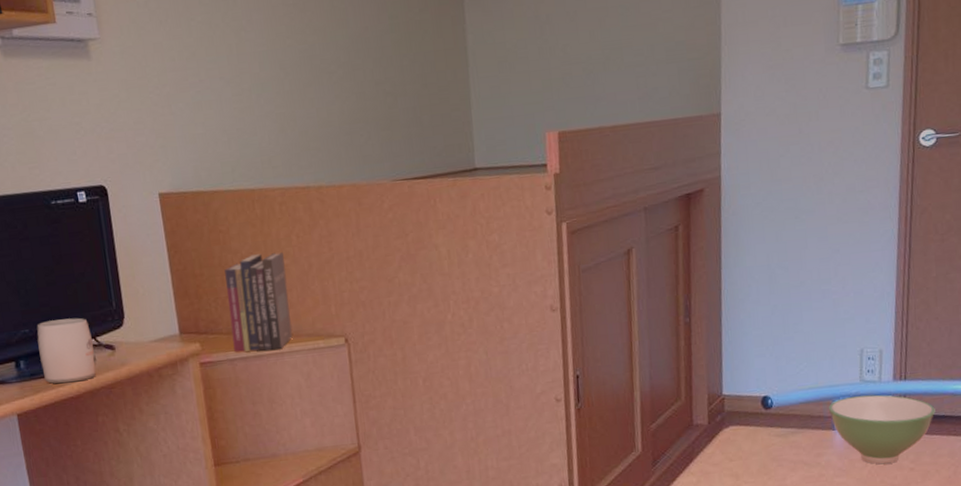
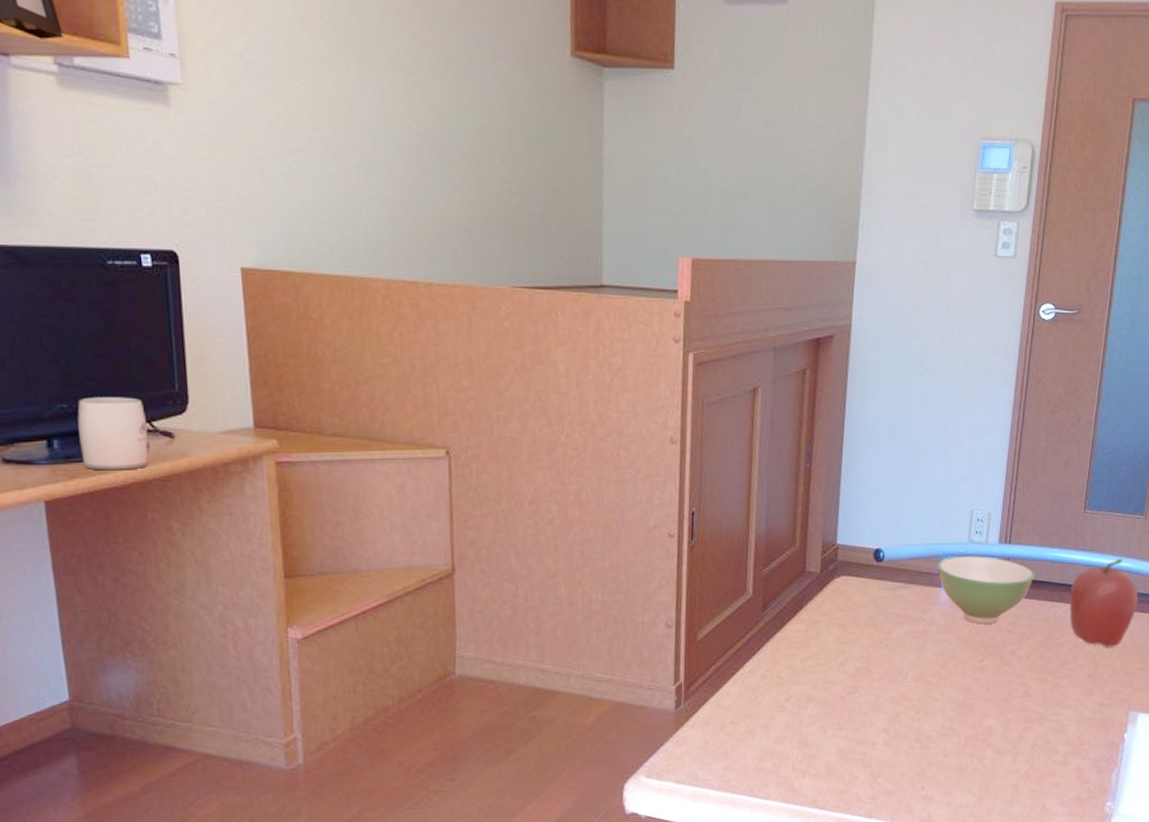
books: present [224,252,293,353] -> none [313,348,387,456]

